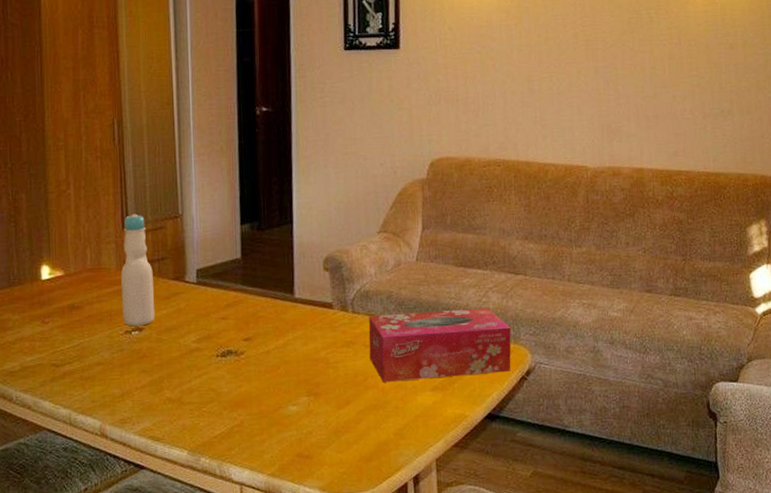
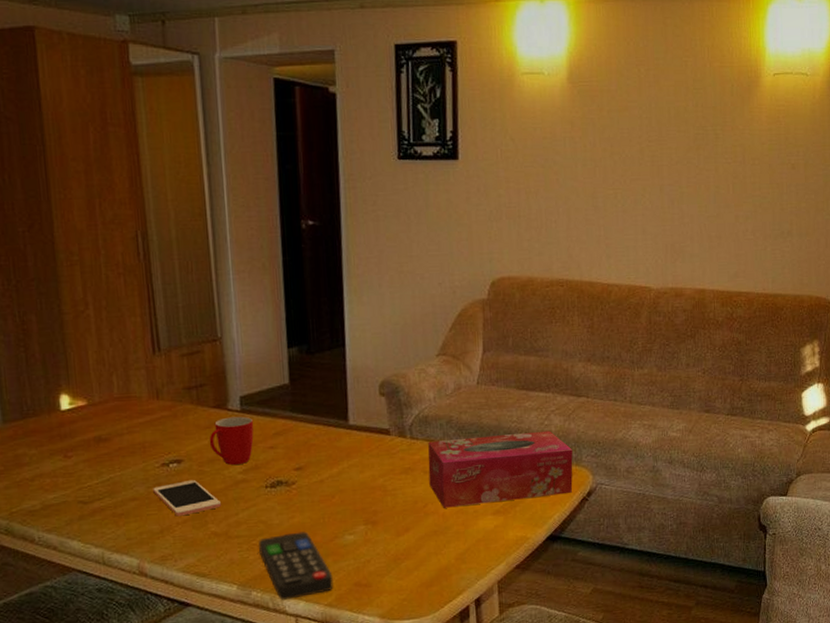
cell phone: none [116,346,176,382] -> present [153,479,221,517]
bottle: present [121,213,154,327] -> none [154,336,194,459]
mug: none [167,288,208,335] -> present [209,416,254,466]
remote control: none [209,400,277,469] -> present [259,531,333,601]

